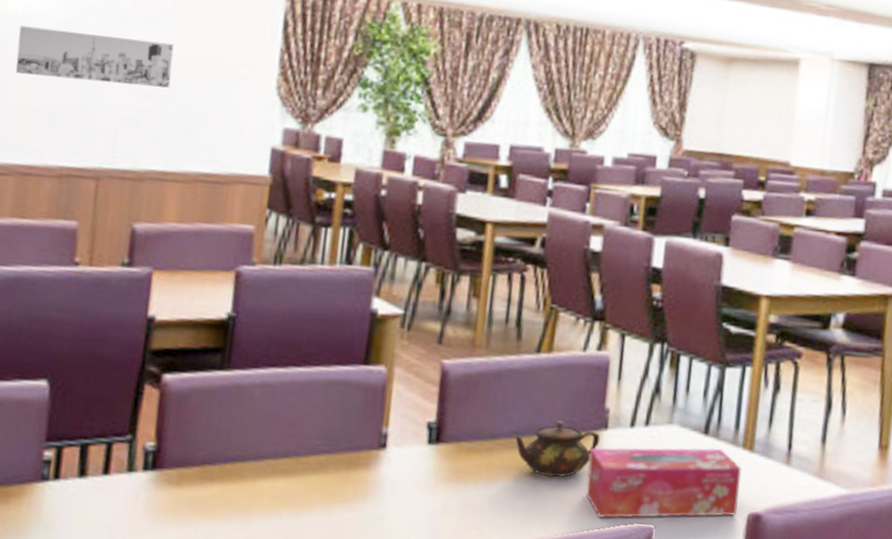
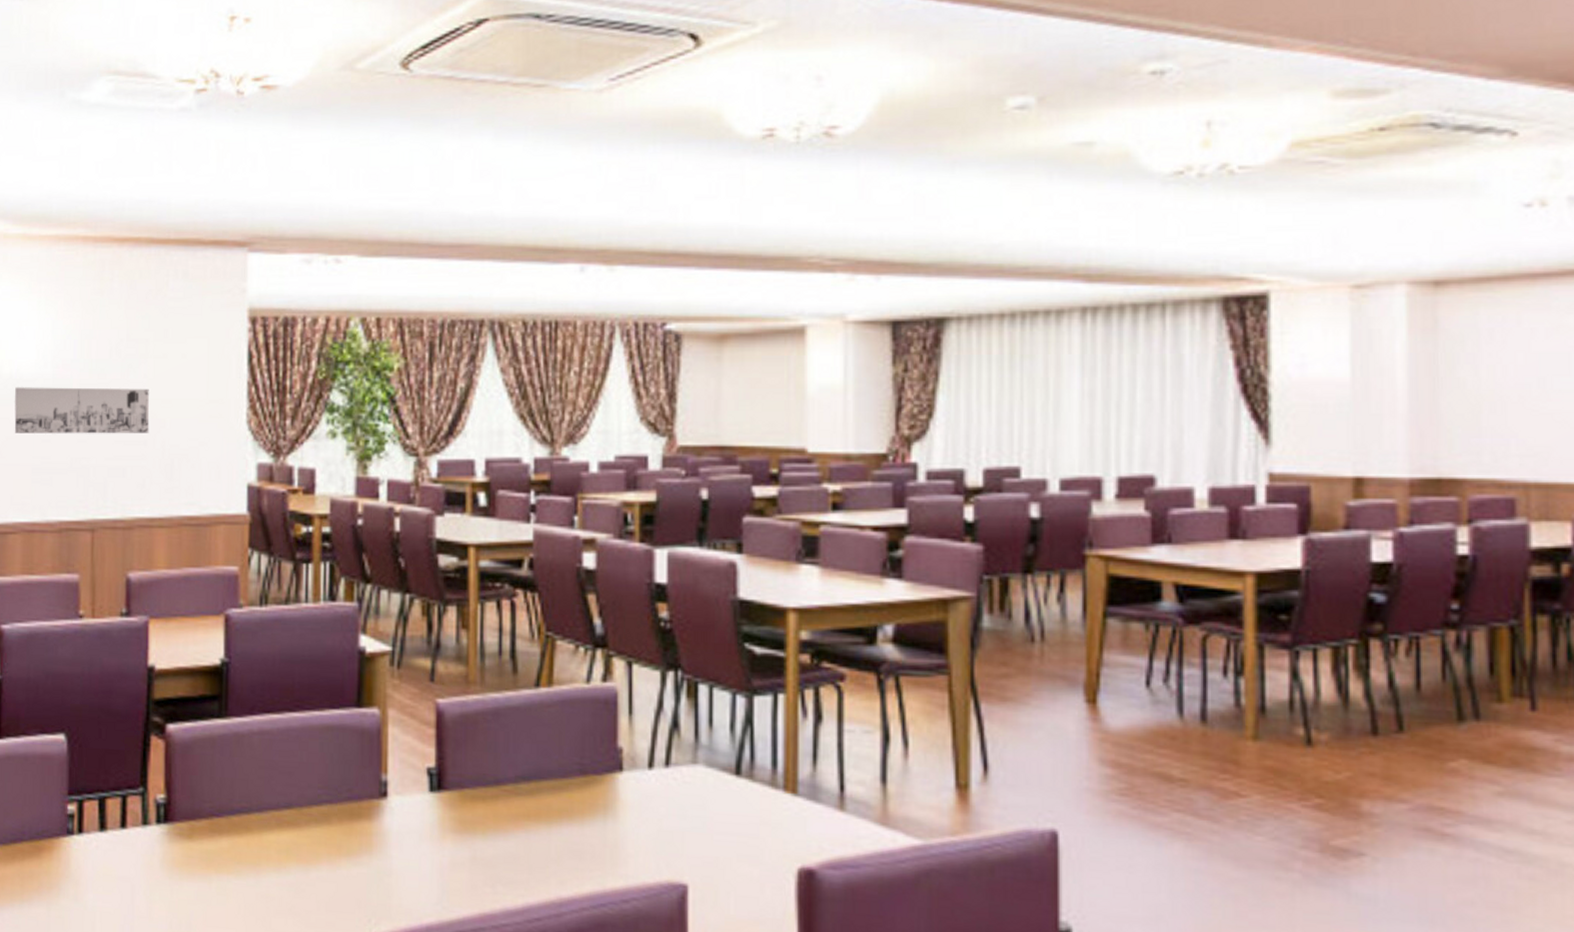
teapot: present [514,420,601,477] -> none [520,762,615,827]
tissue box: present [585,447,742,519] -> none [605,791,786,875]

